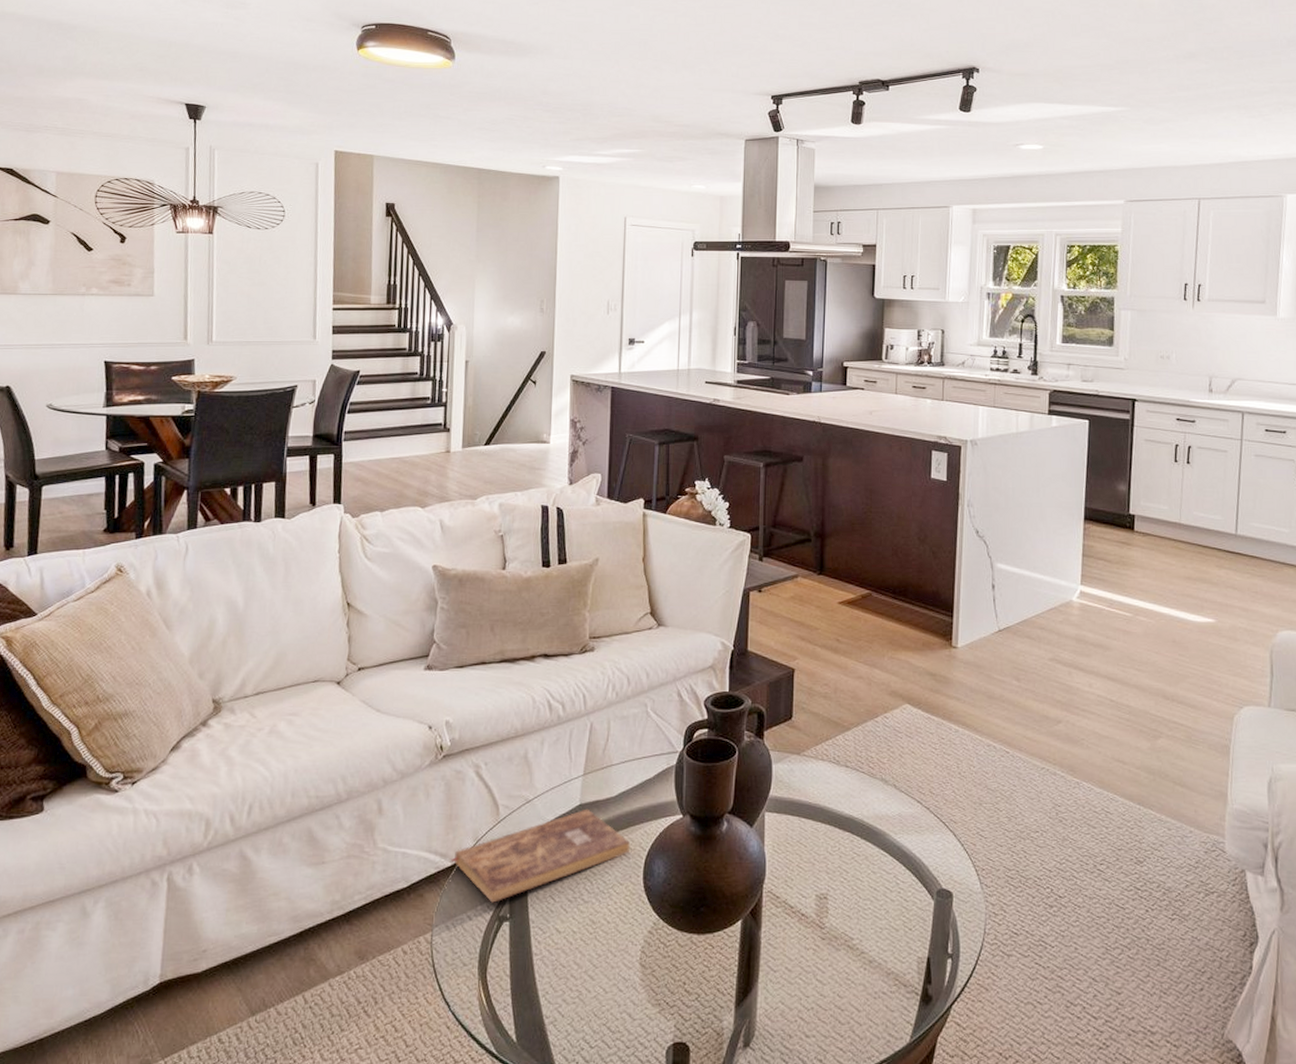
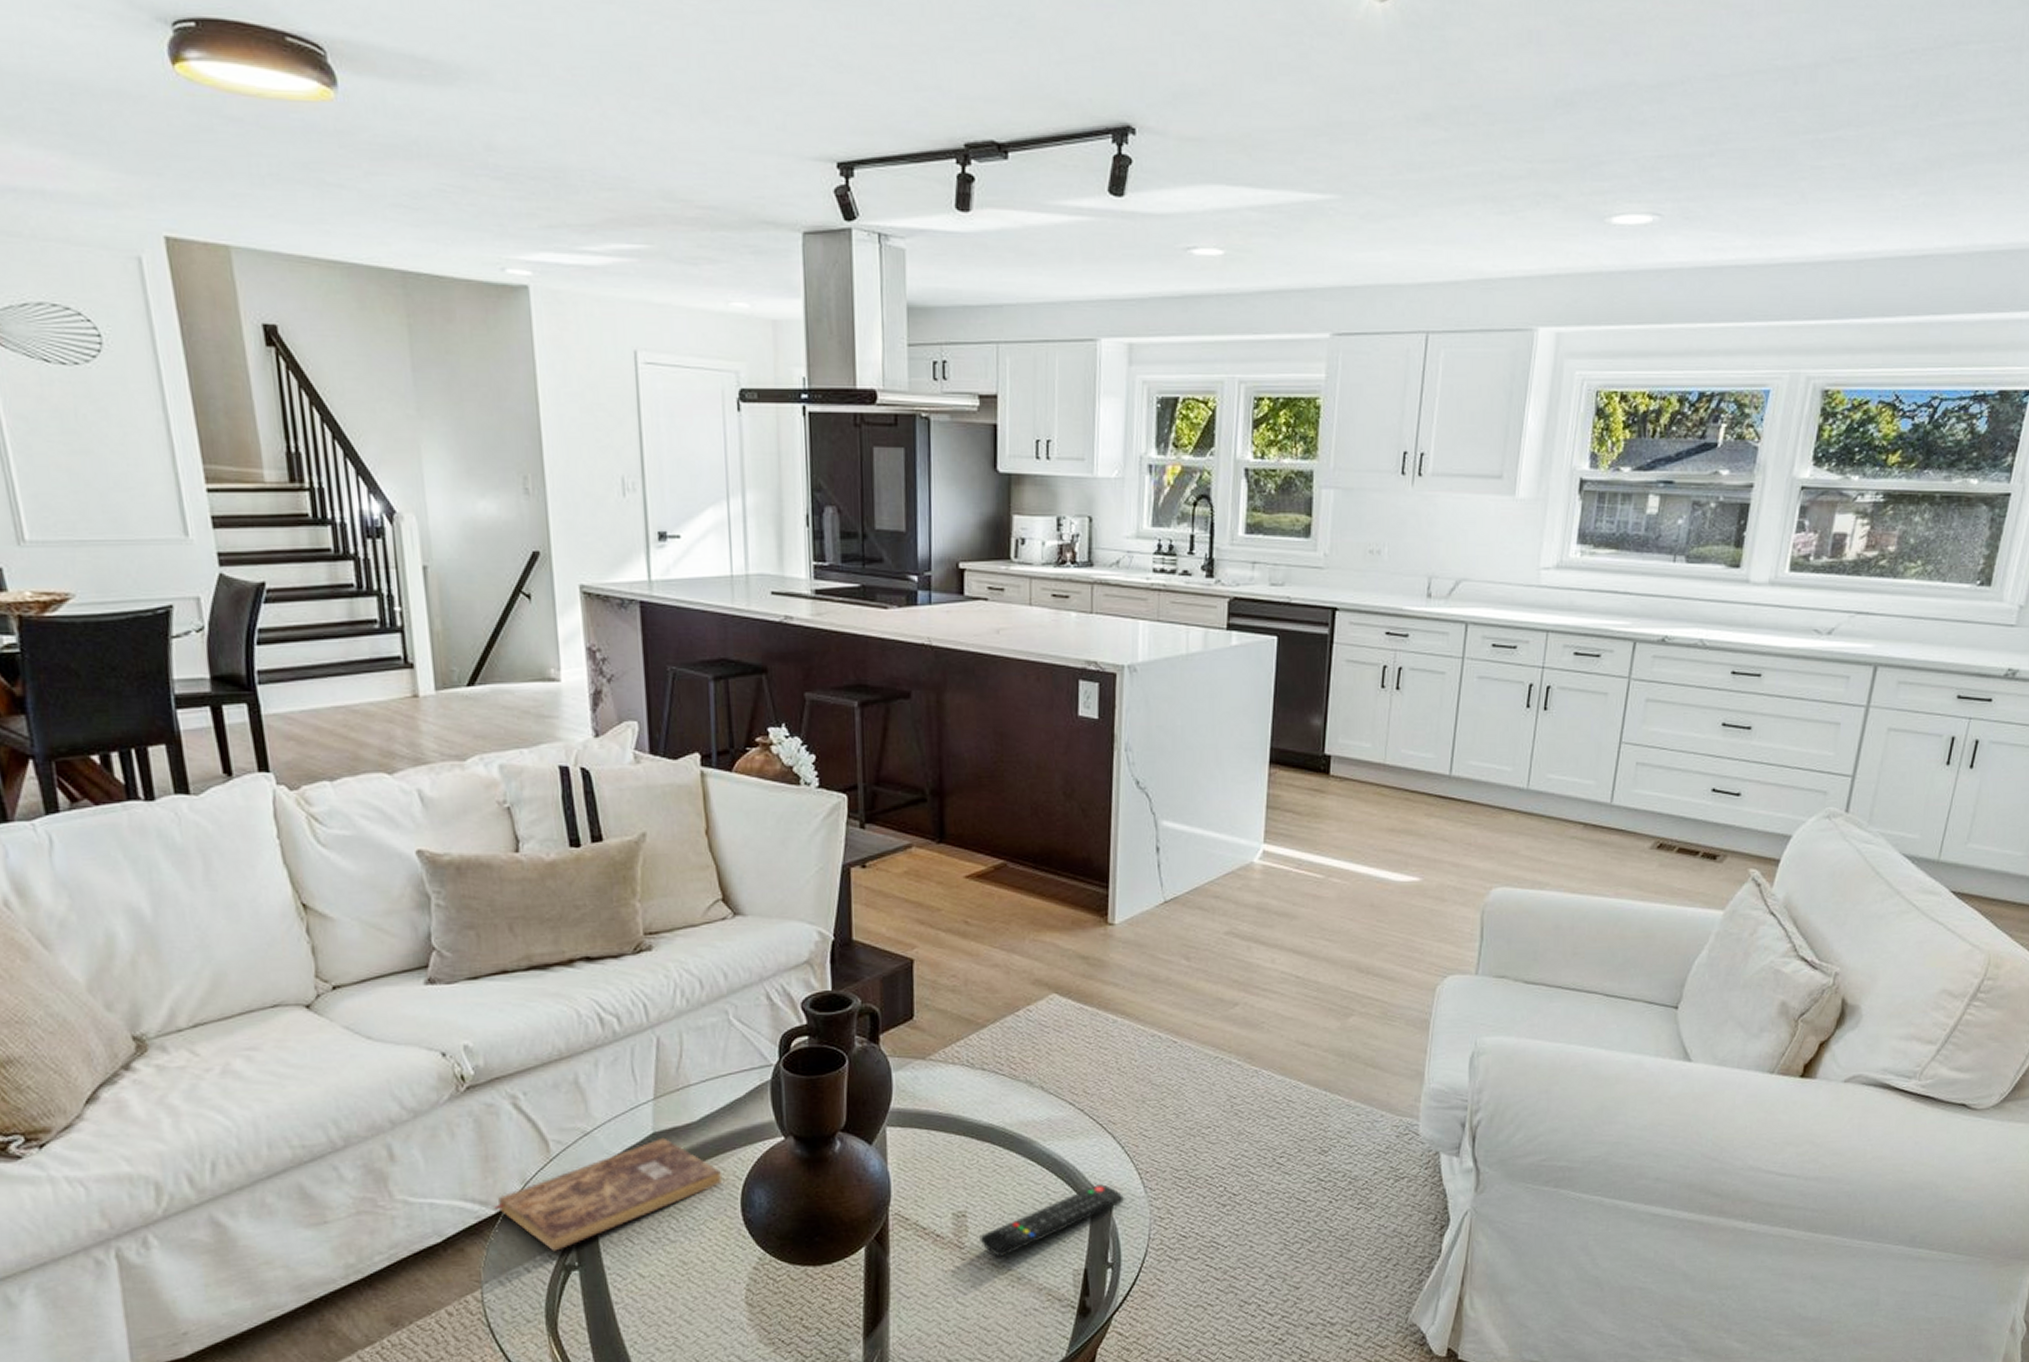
remote control: none [838,876,963,939] -> present [979,1183,1124,1257]

